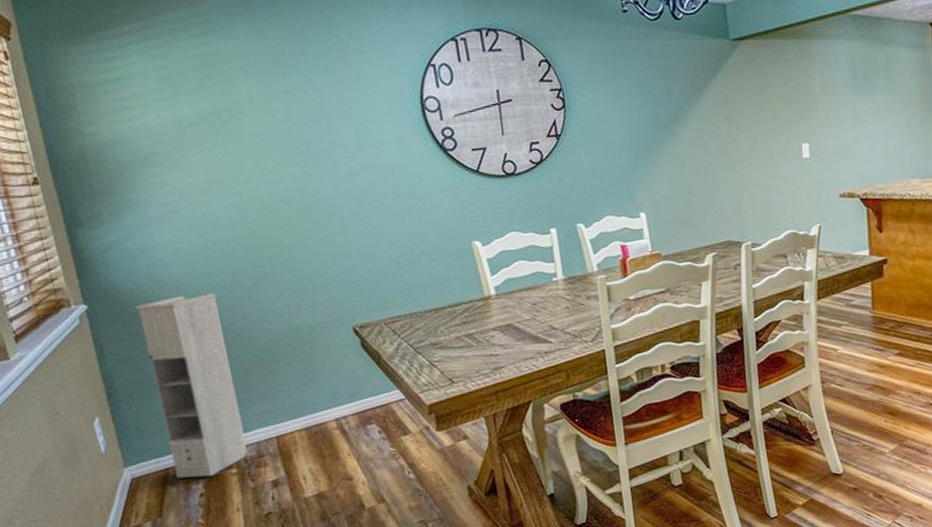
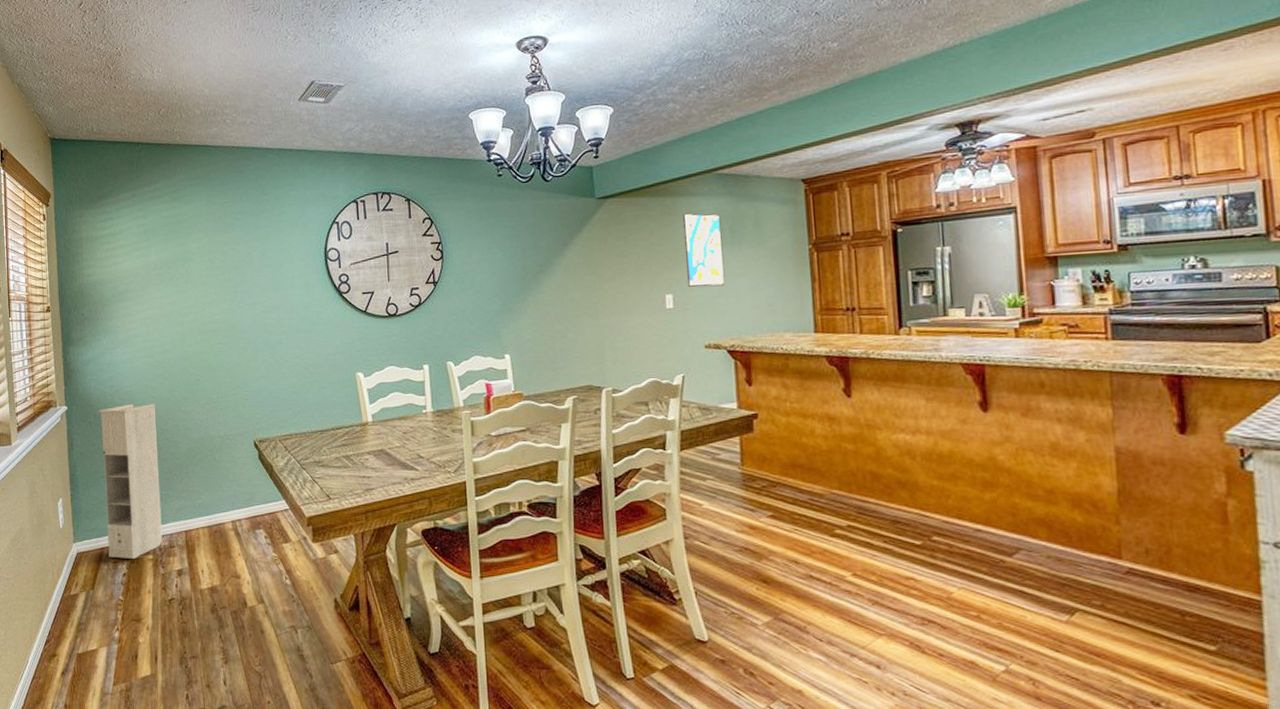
wall art: none [818,57,858,136] -> present [683,213,725,288]

